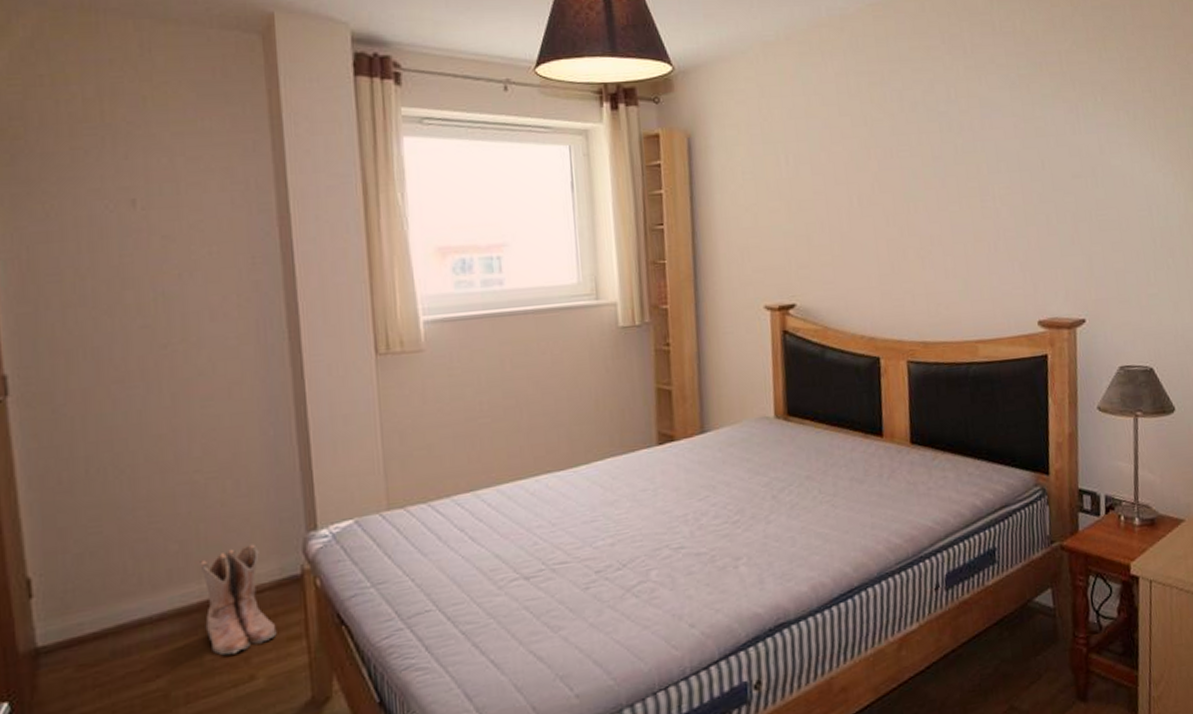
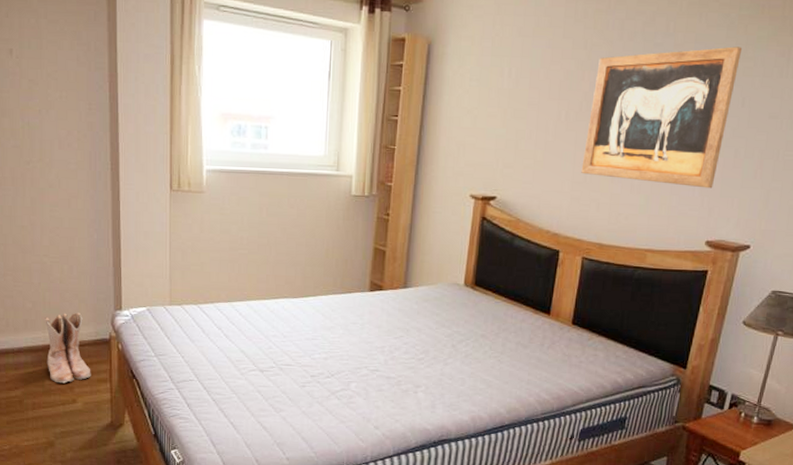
wall art: none [883,107,1033,265] -> present [581,46,743,189]

